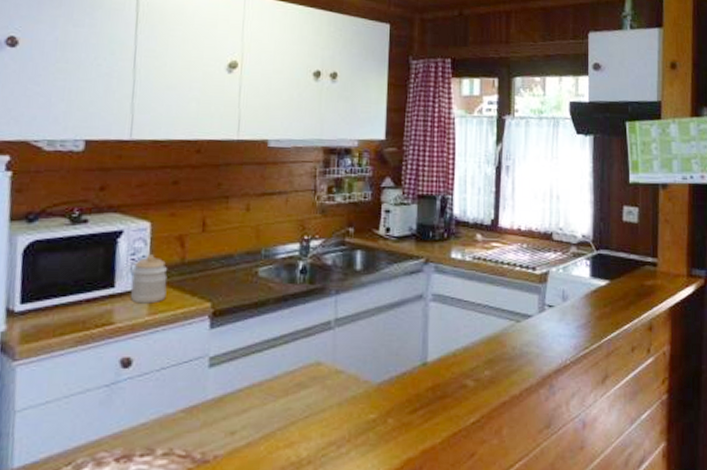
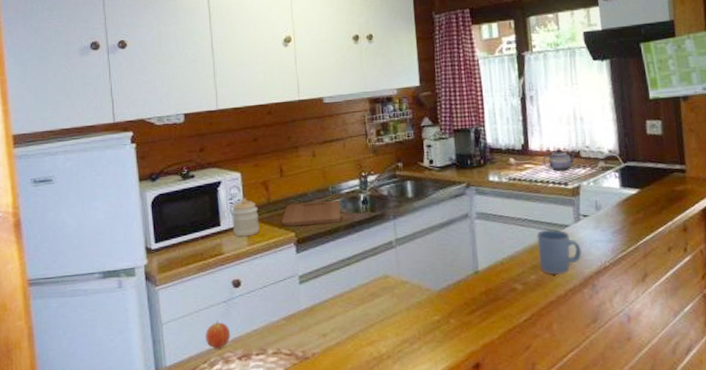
fruit: none [73,409,110,449] -> present [205,320,231,350]
cutting board: none [196,266,273,295] -> present [282,200,341,227]
mug: none [496,318,543,373] -> present [536,228,582,276]
teapot: none [512,229,548,254] -> present [542,149,576,171]

